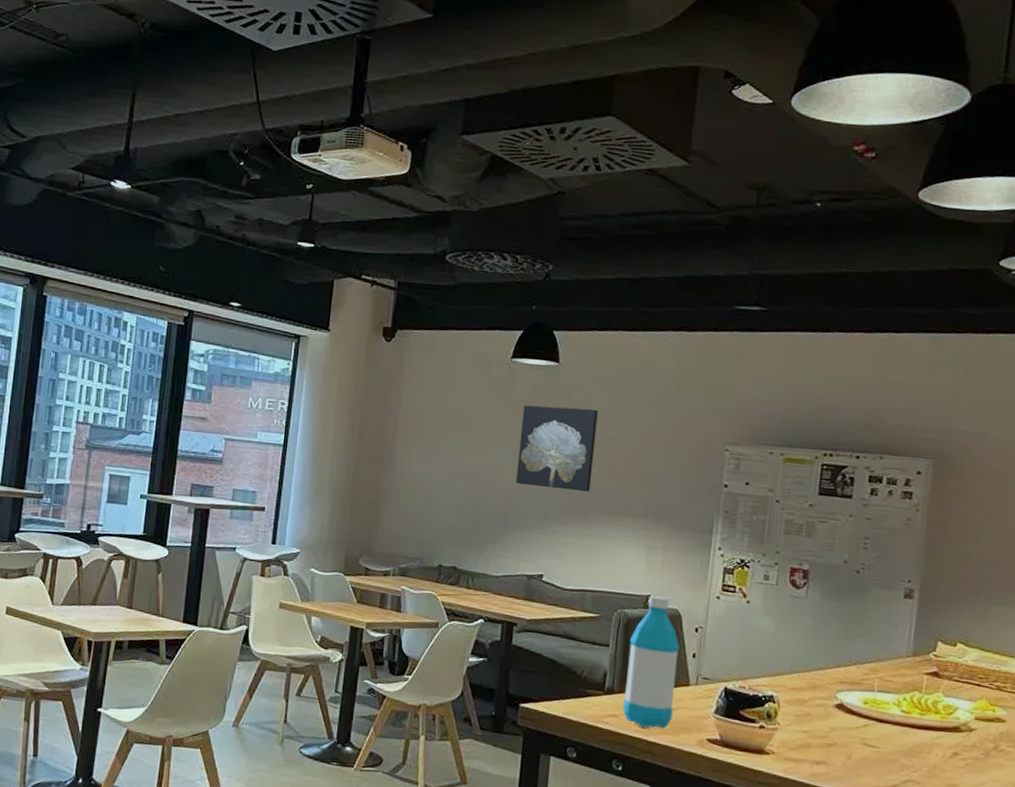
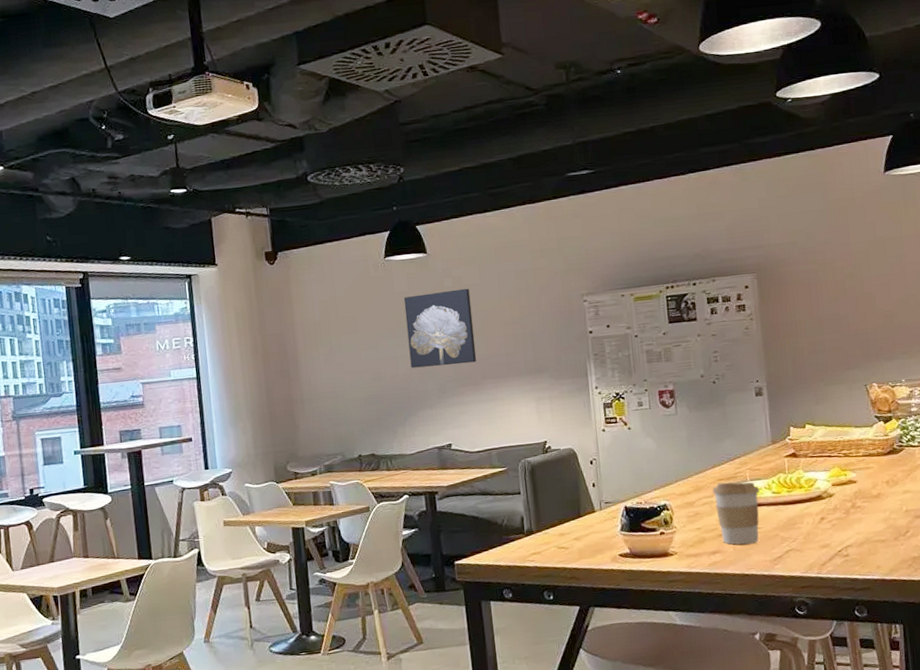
water bottle: present [622,596,680,729] -> none [536,440,587,558]
coffee cup: none [830,686,887,763] -> present [712,482,760,545]

